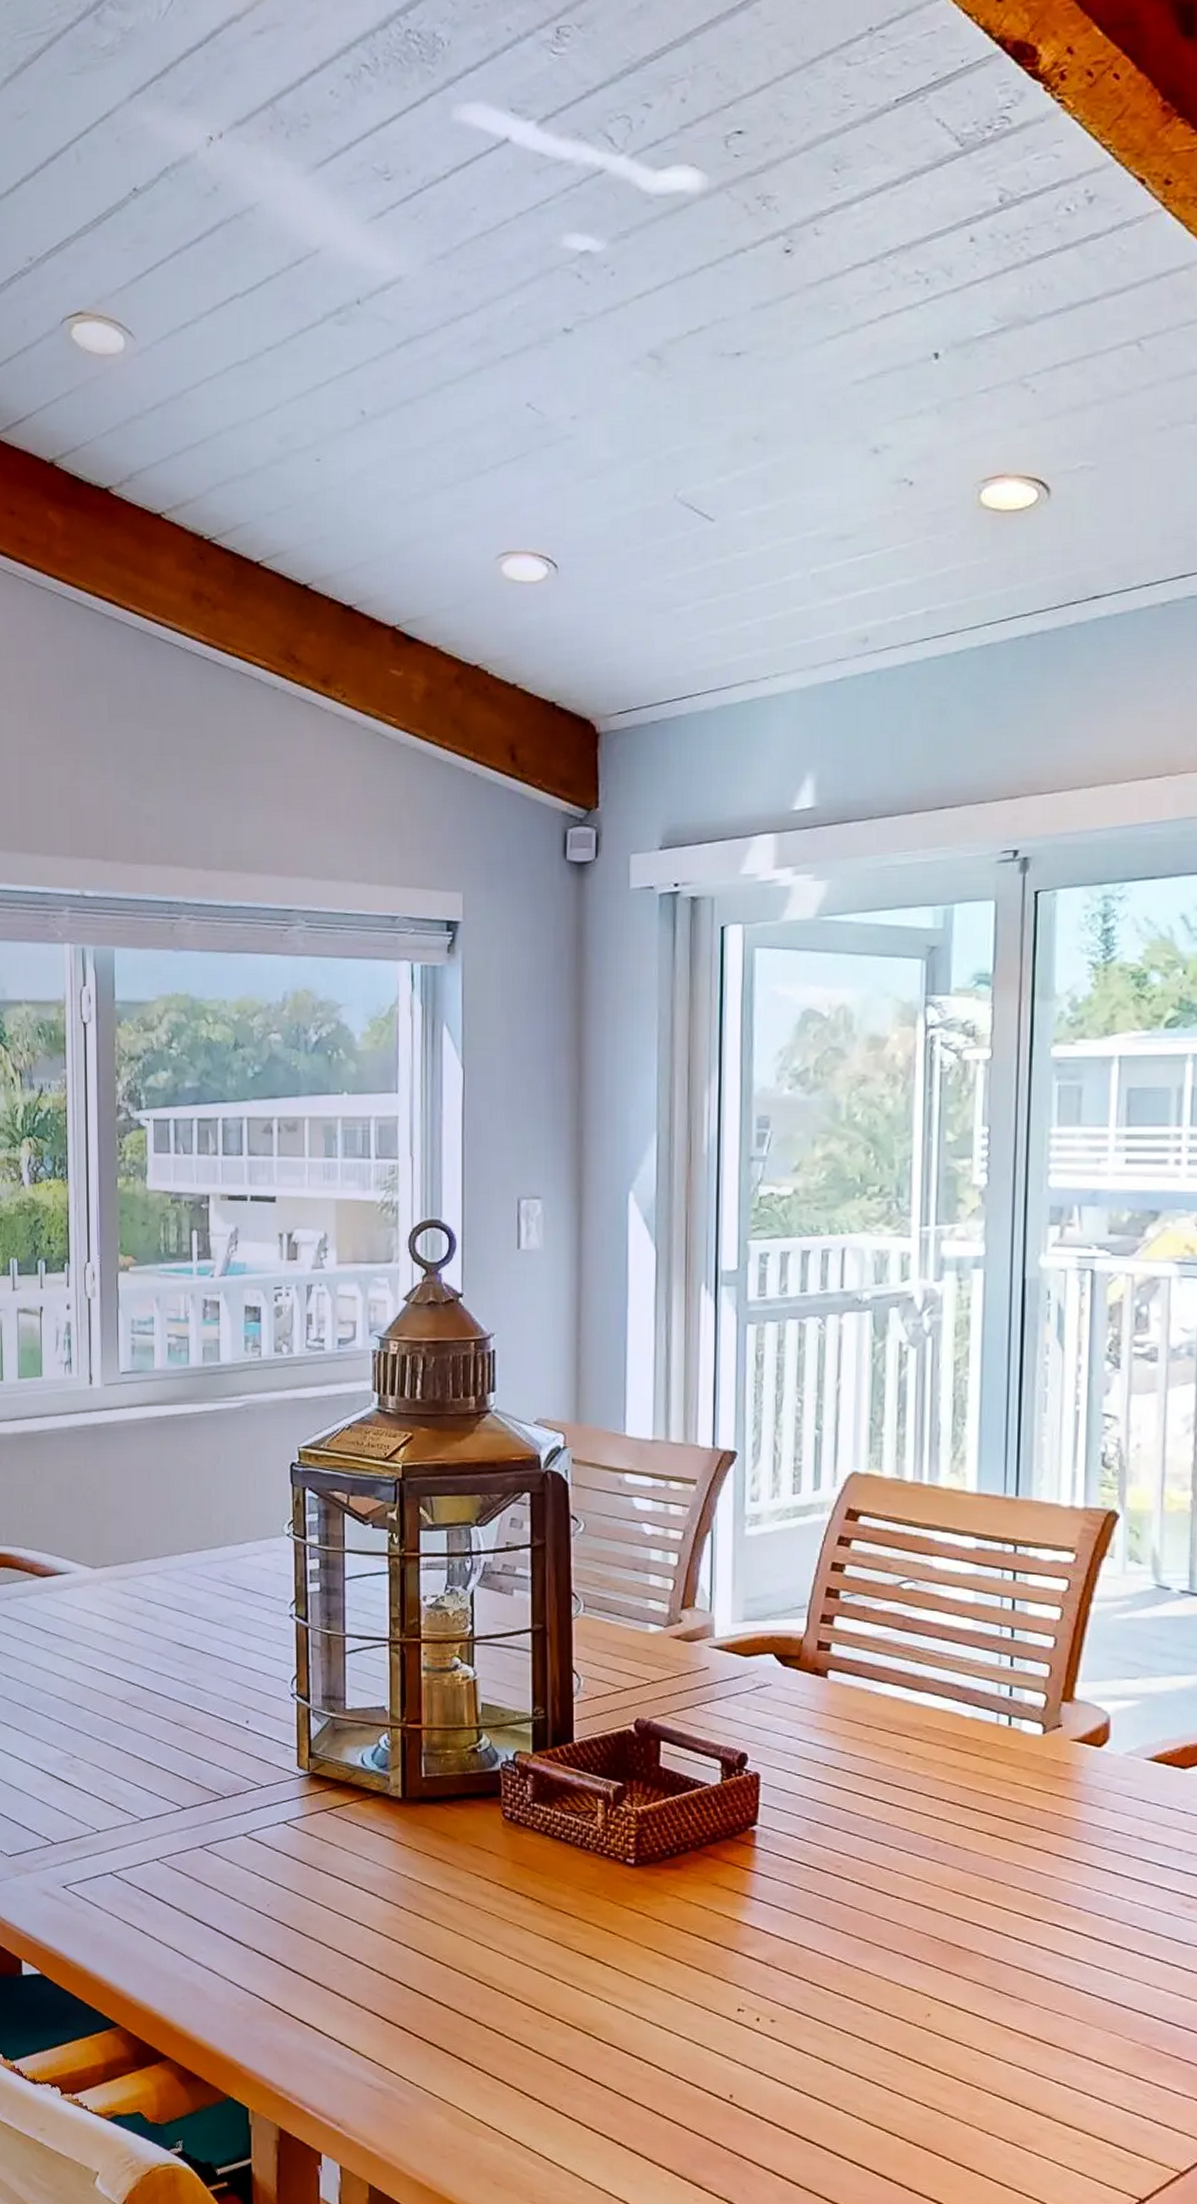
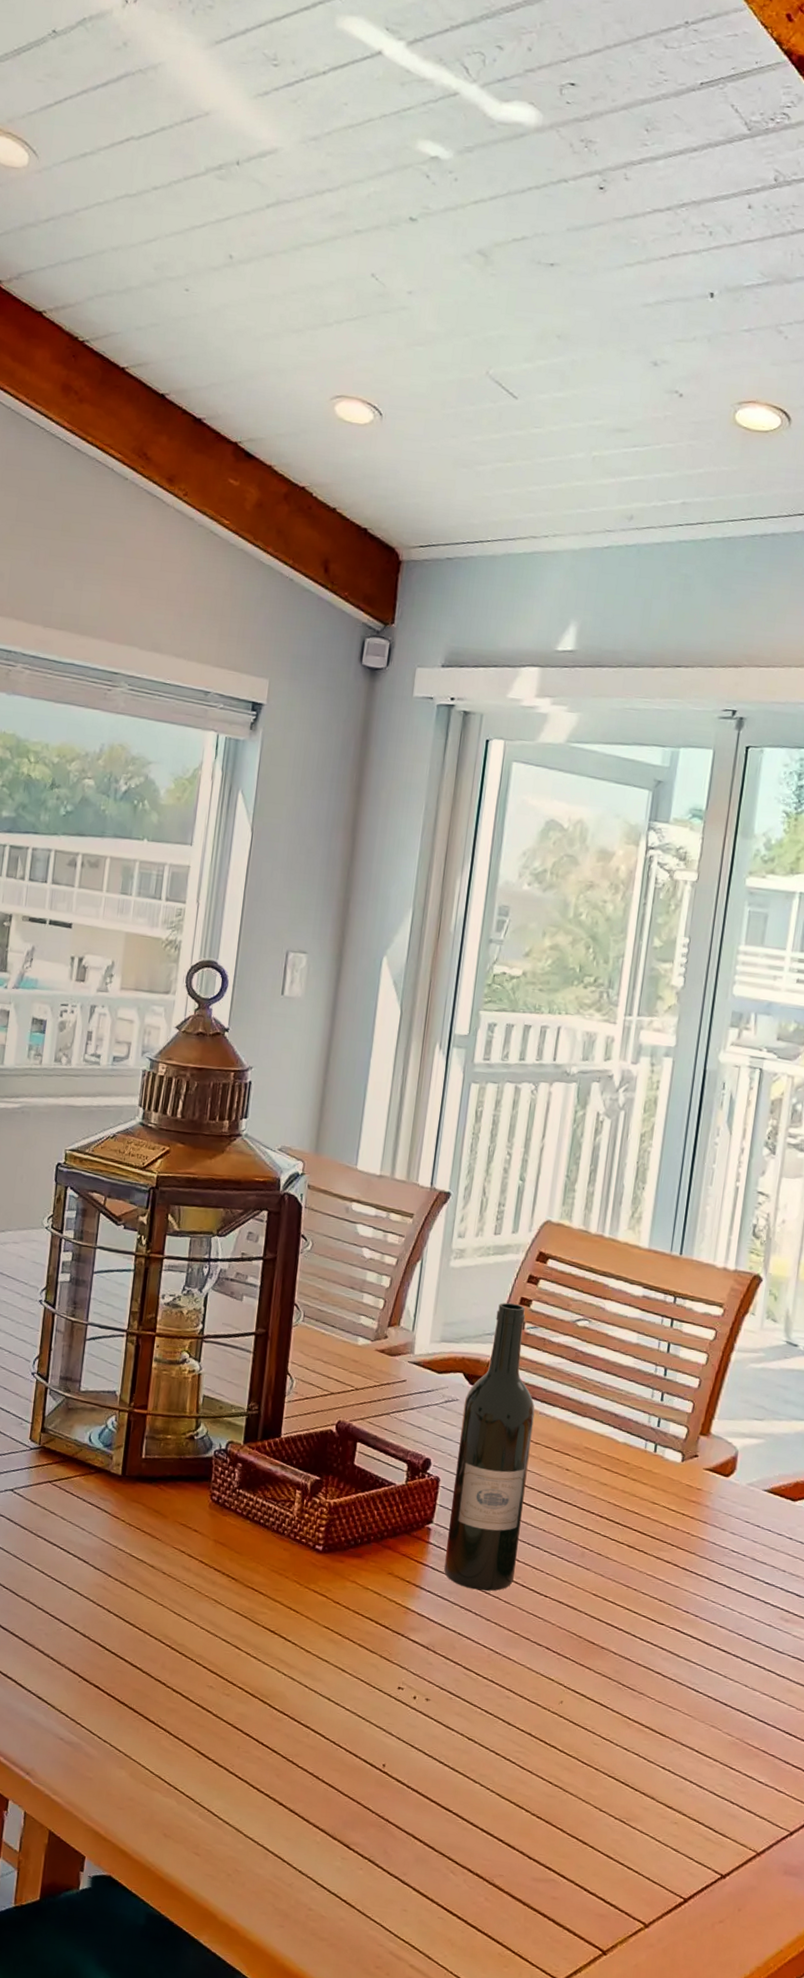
wine bottle: none [775,1569,862,1897] -> present [443,1302,535,1591]

